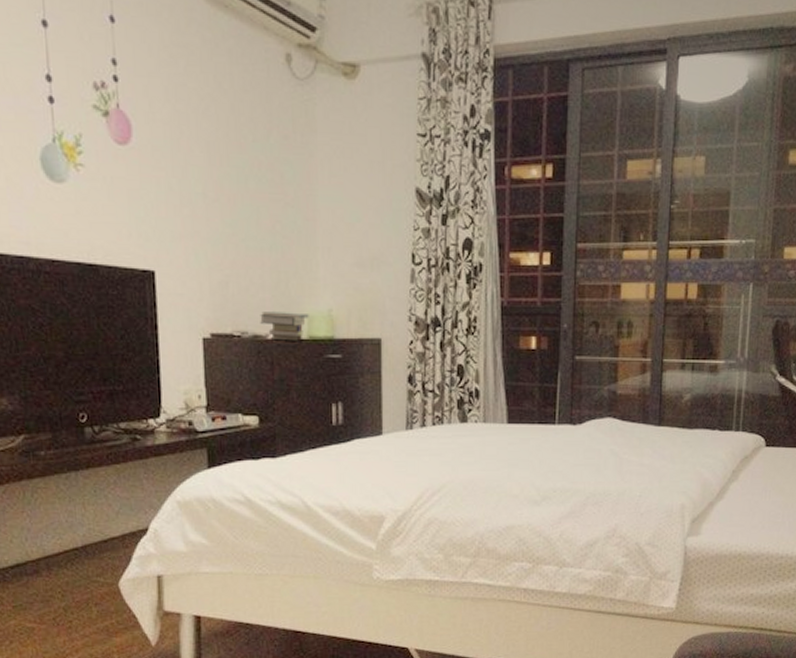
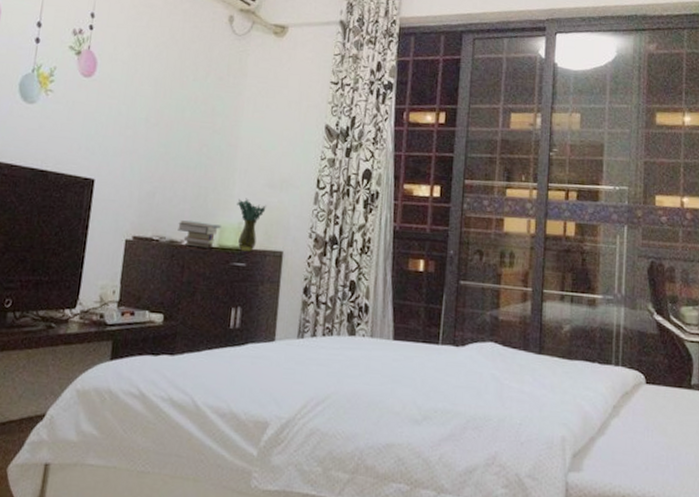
vase: none [324,281,357,342] -> present [237,198,266,252]

